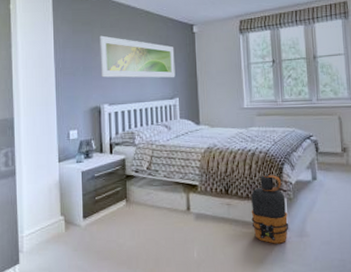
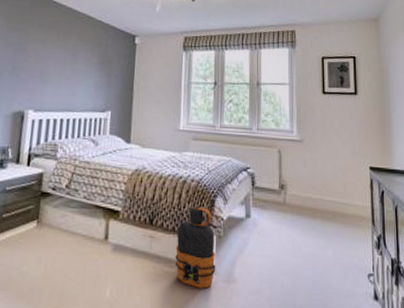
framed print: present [99,35,175,78] -> none [29,35,113,90]

